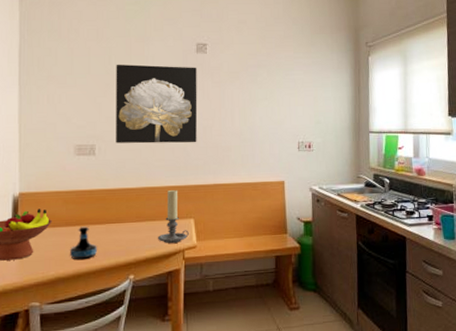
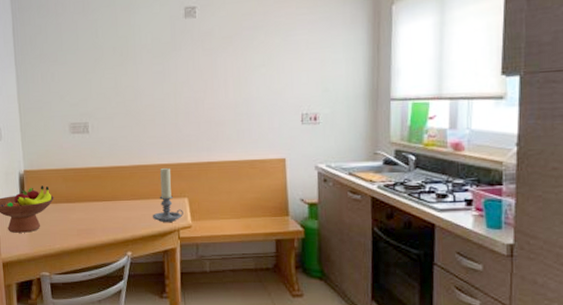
tequila bottle: present [70,226,97,260] -> none [72,203,96,235]
wall art: present [116,64,198,144] -> none [103,34,189,121]

